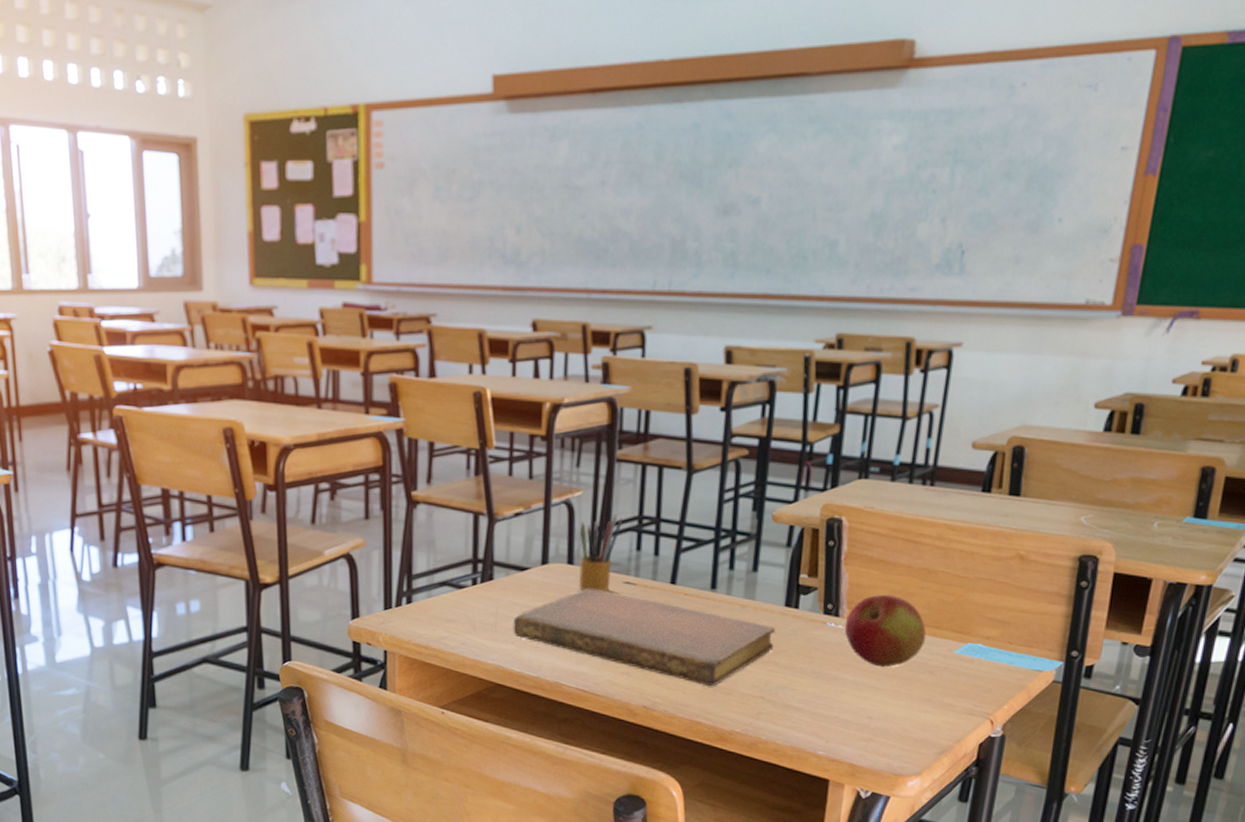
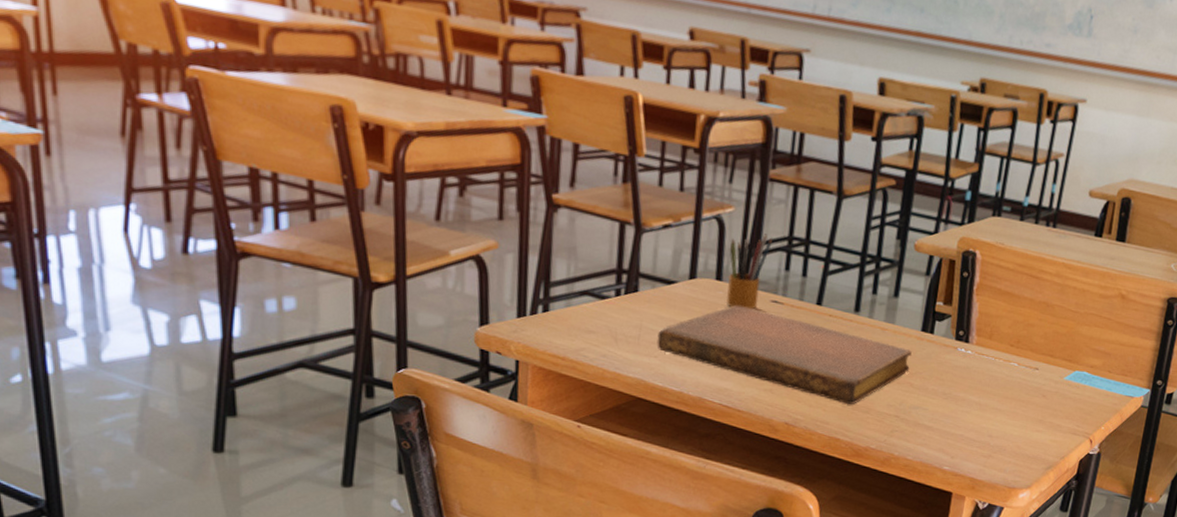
apple: present [844,594,927,668] -> none [972,324,1042,391]

